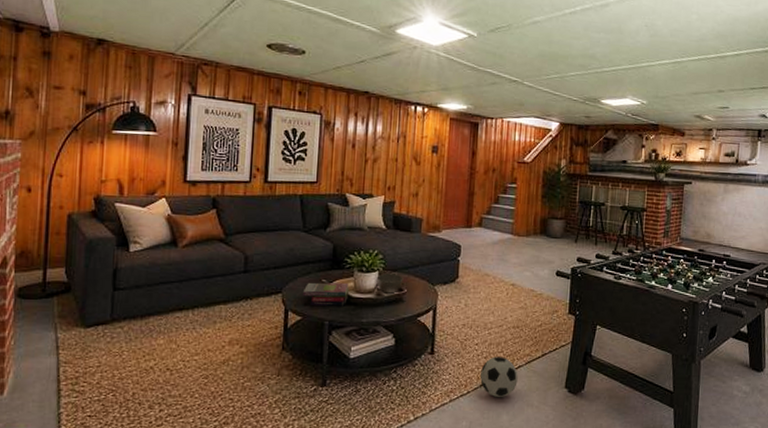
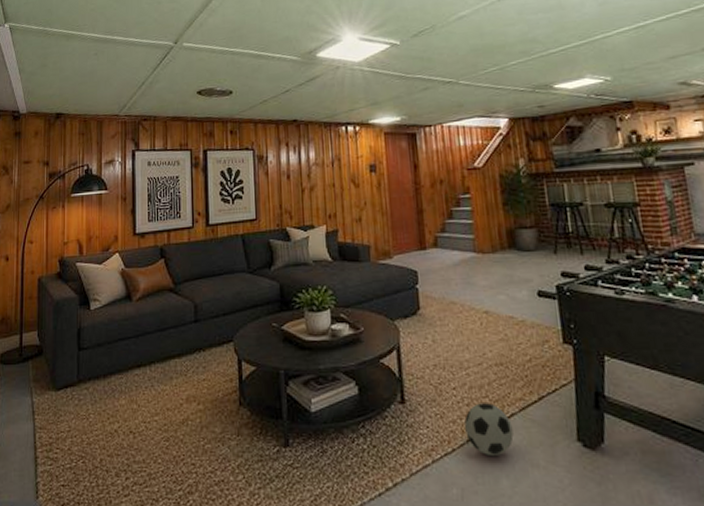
books: present [302,282,349,307] -> none [254,326,301,354]
bowl: present [376,273,404,295] -> none [329,310,359,335]

